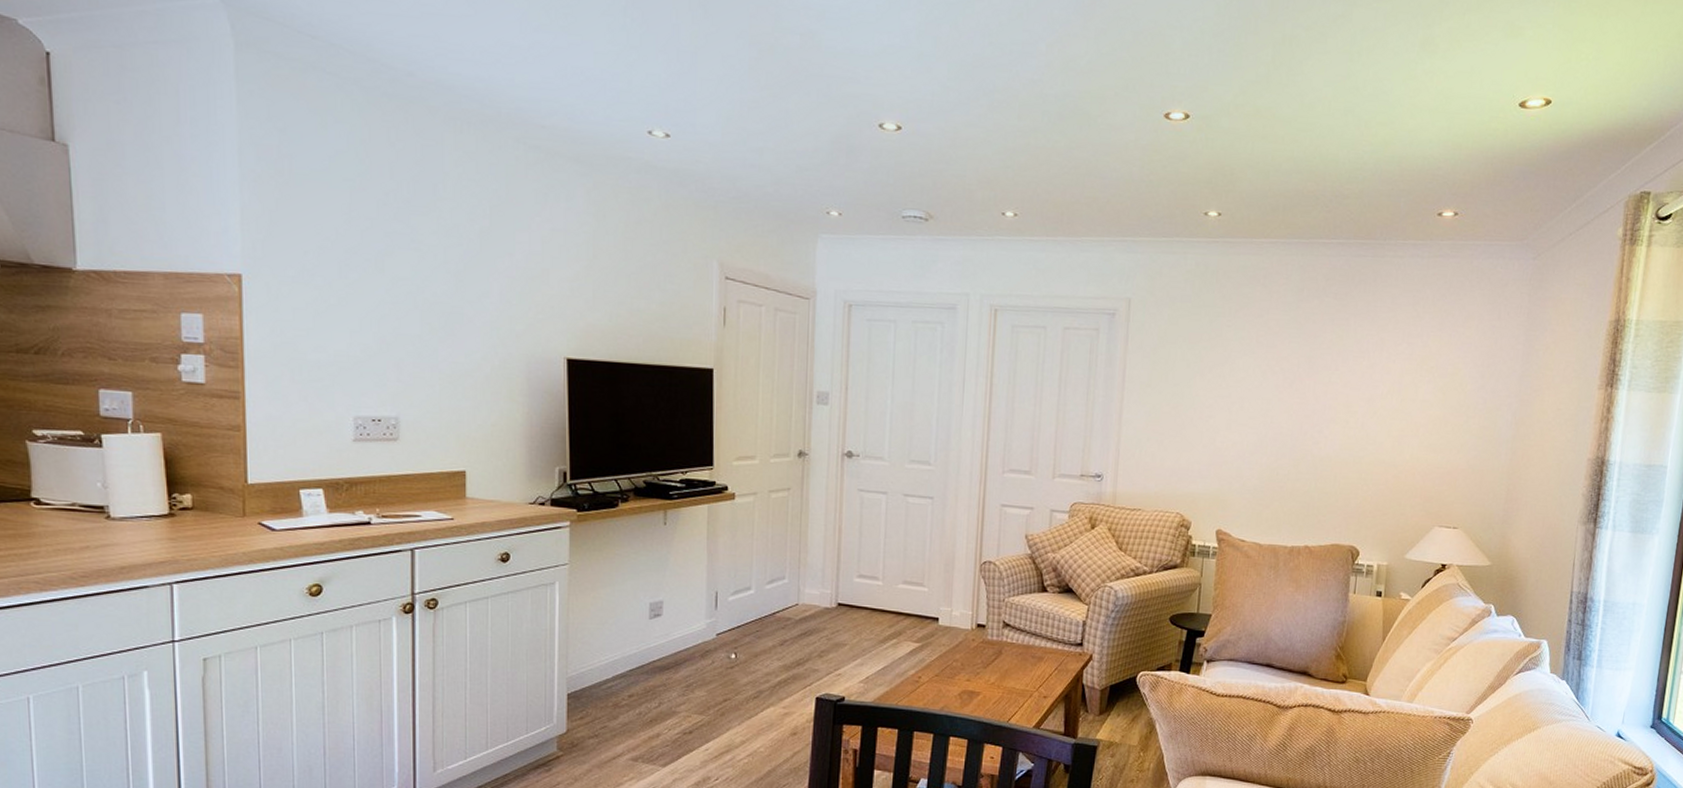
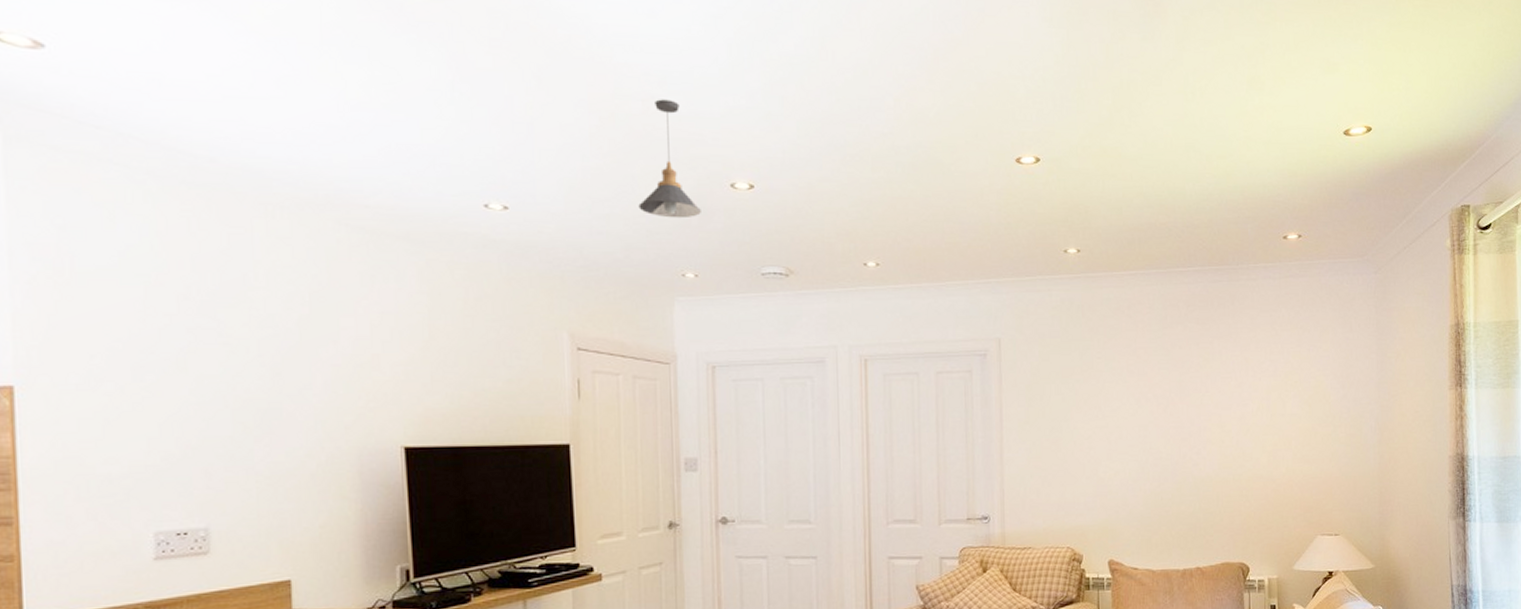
pendant light: none [790,34,849,156] -> present [638,99,701,219]

